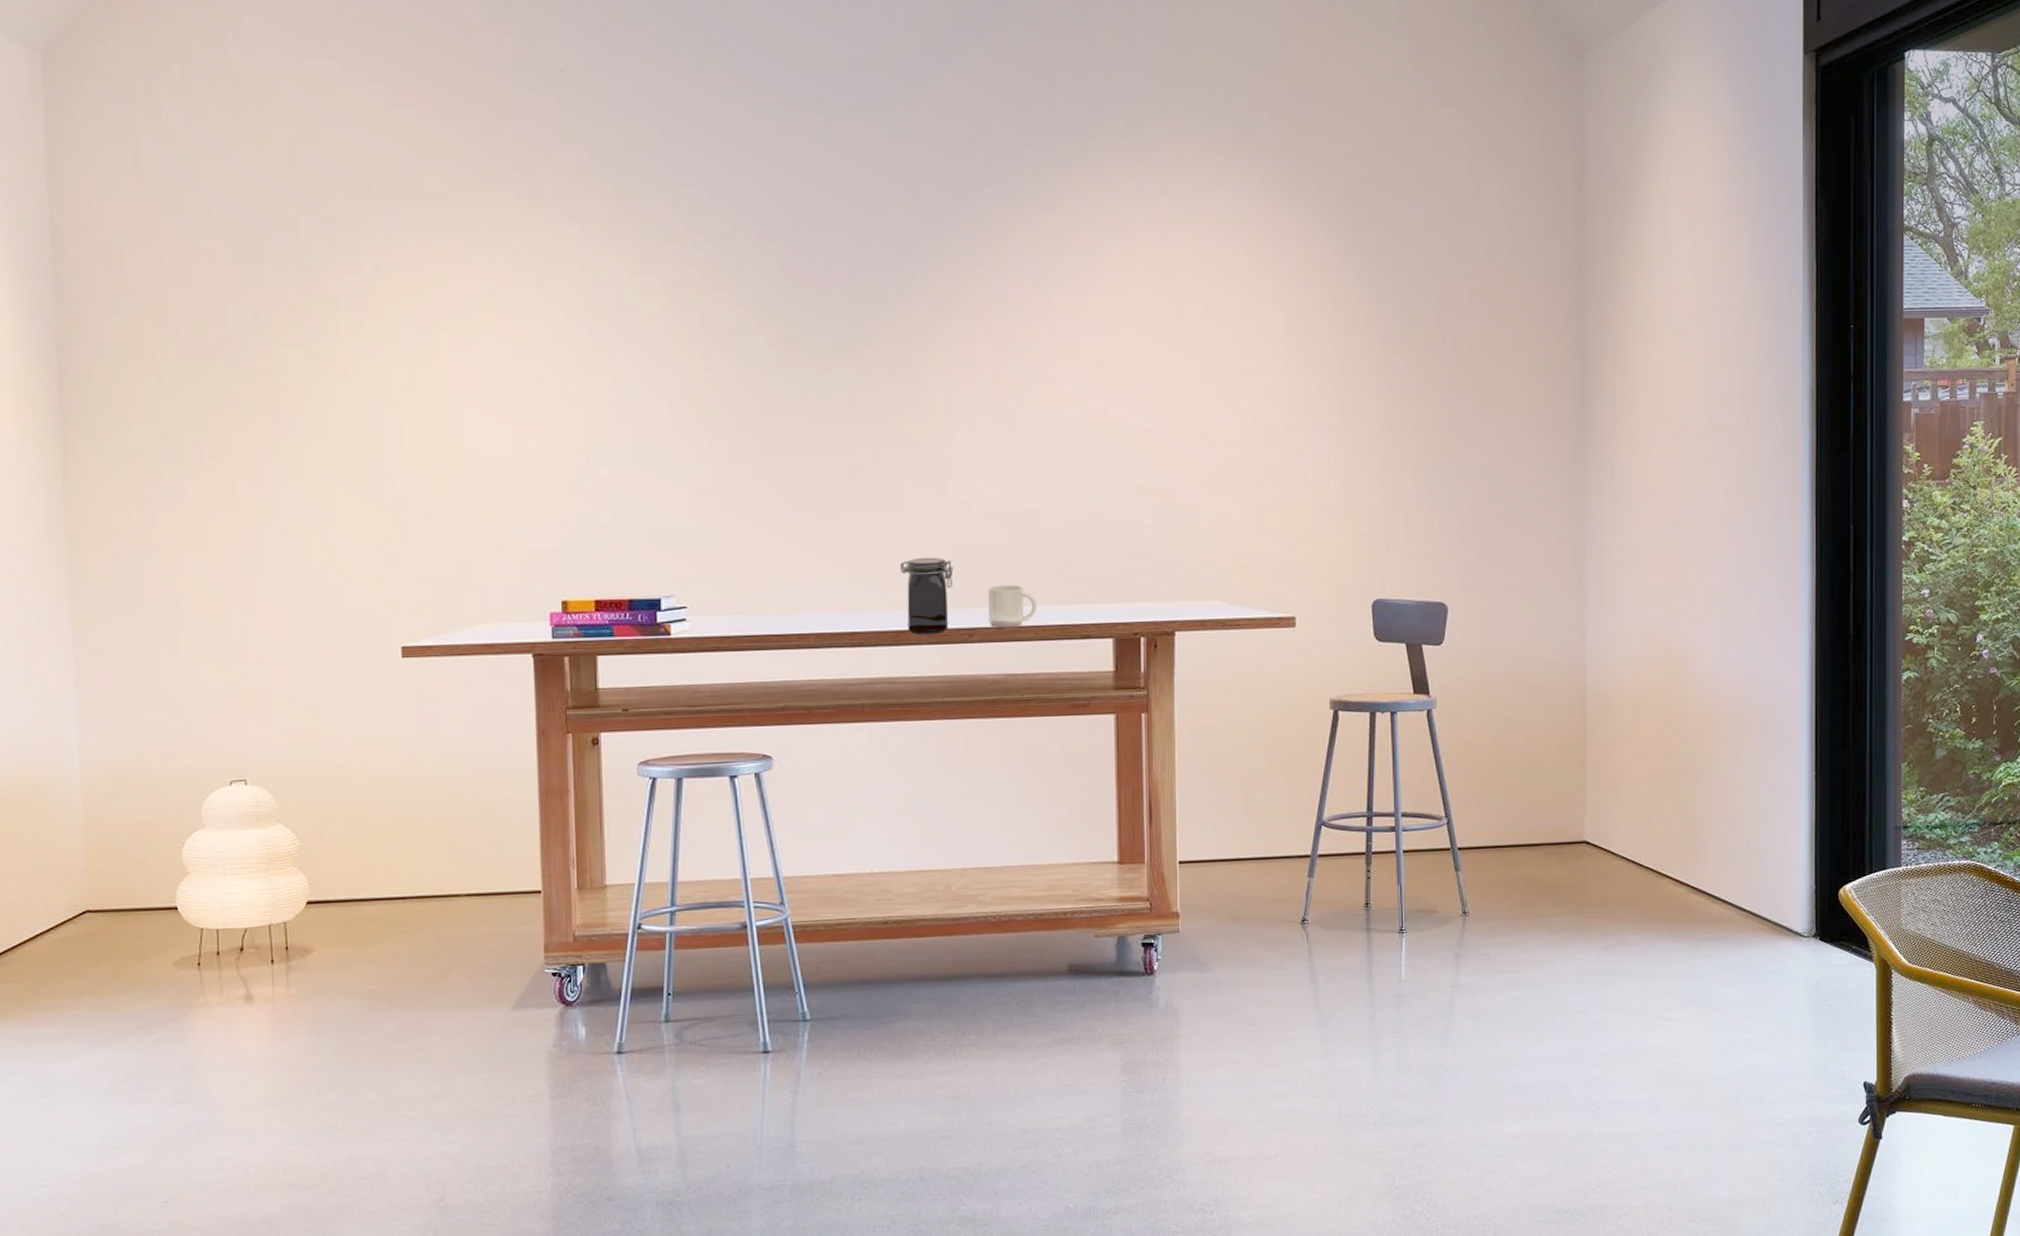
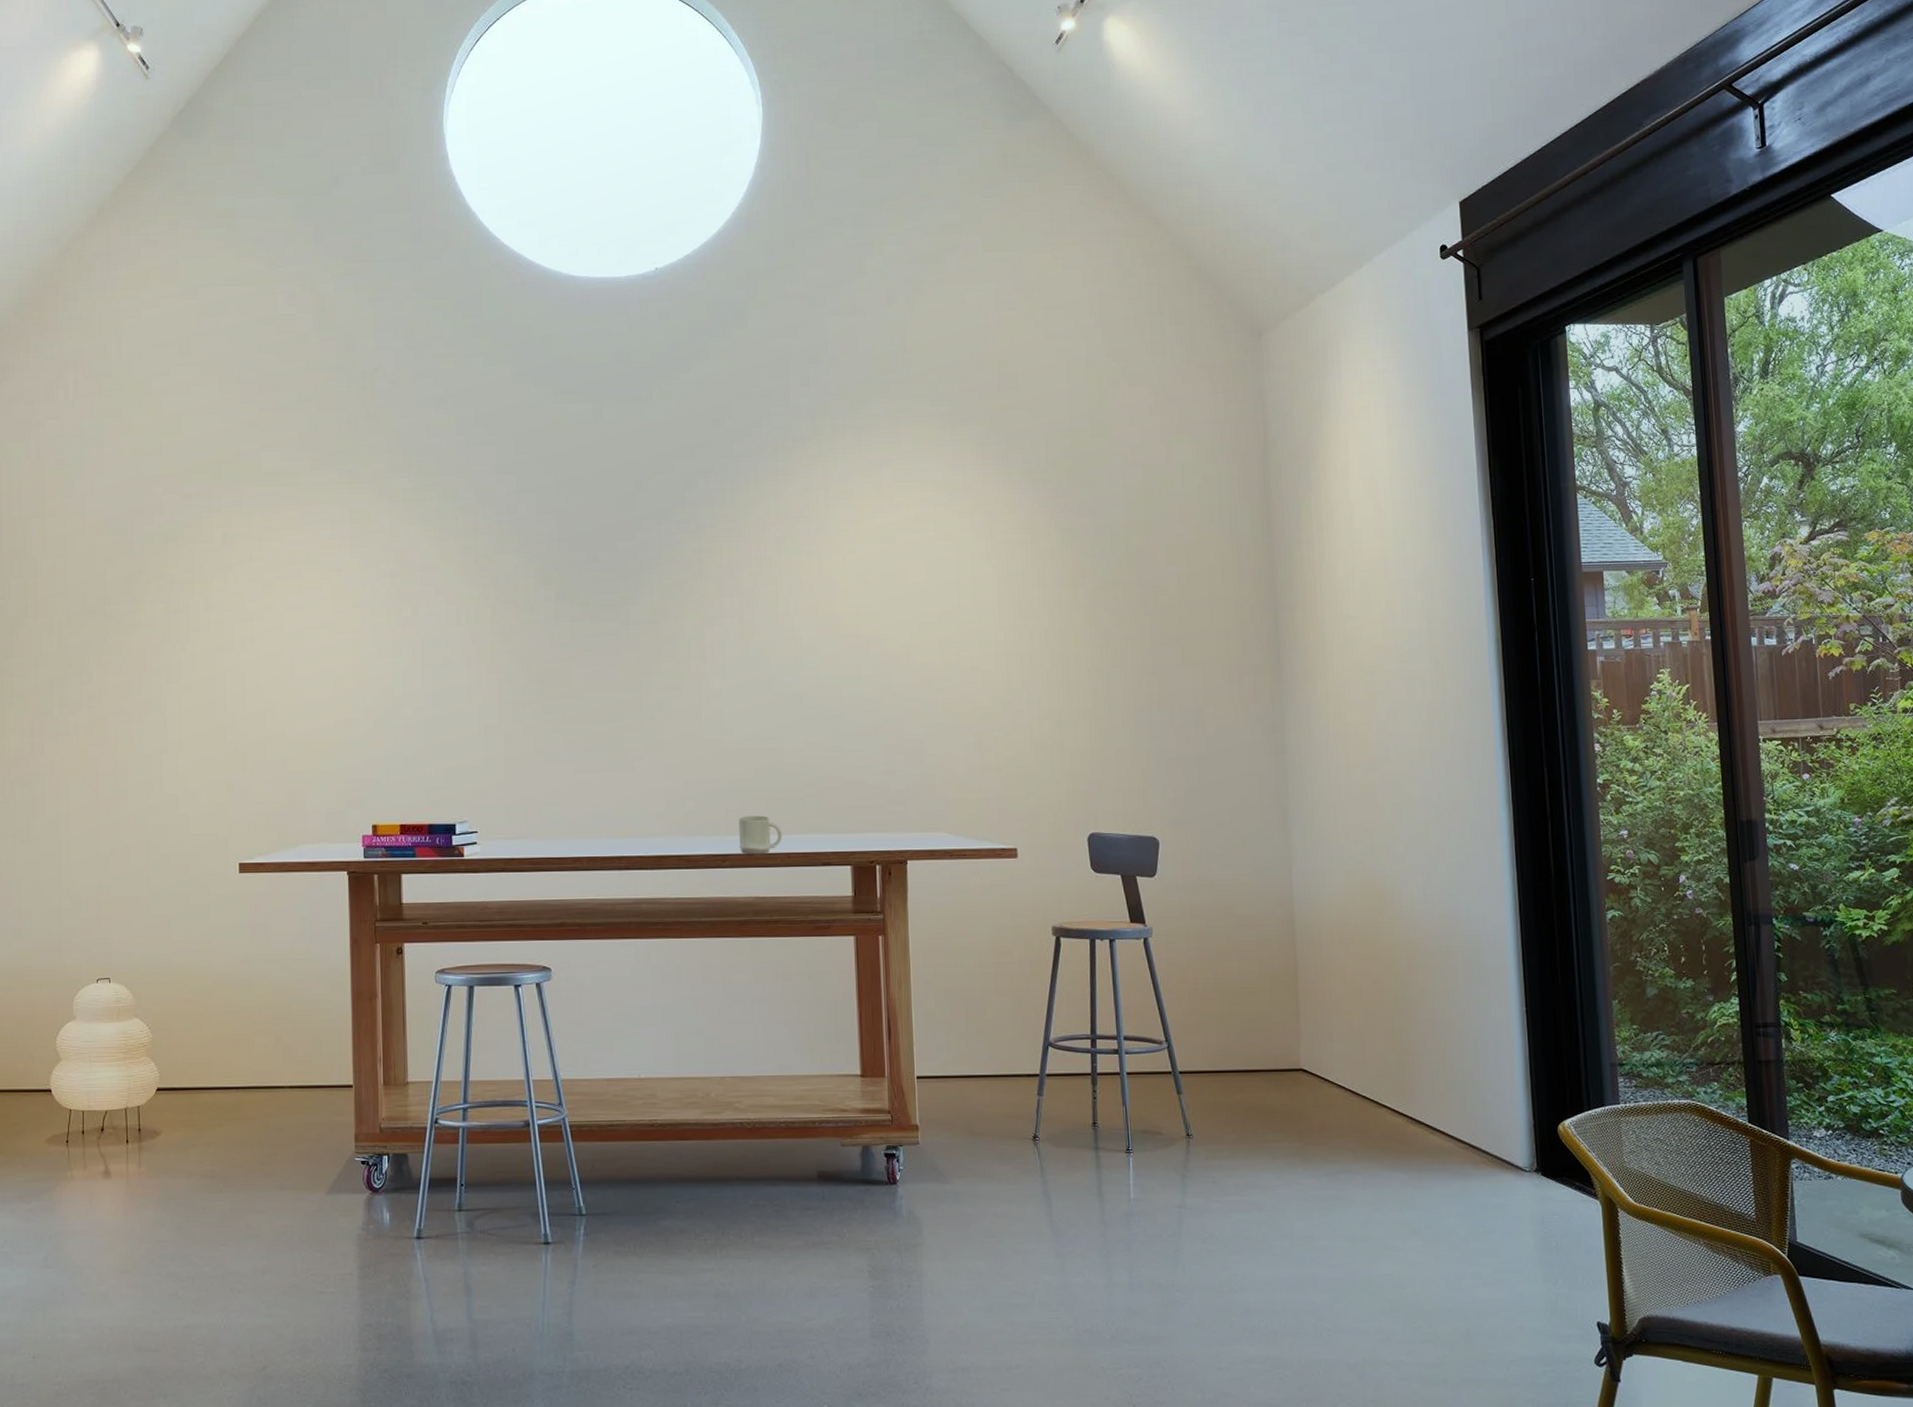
jar: present [900,557,953,636] -> none [661,789,708,861]

